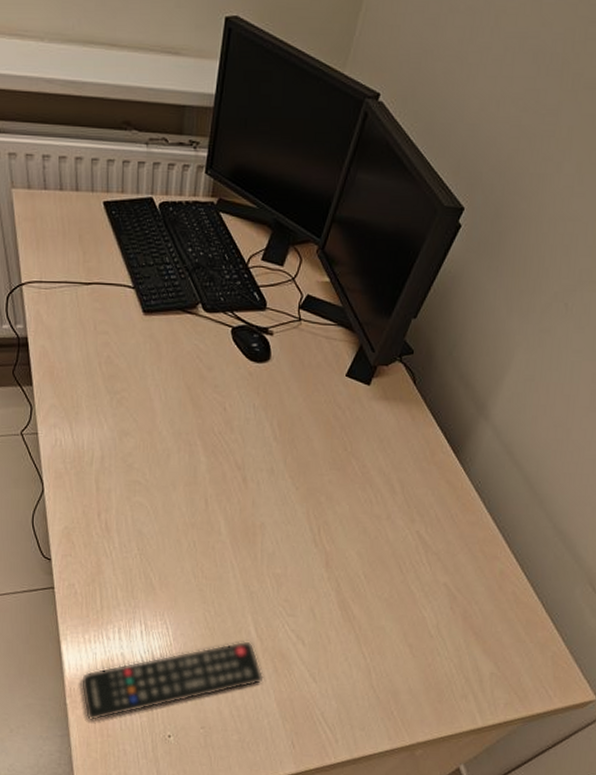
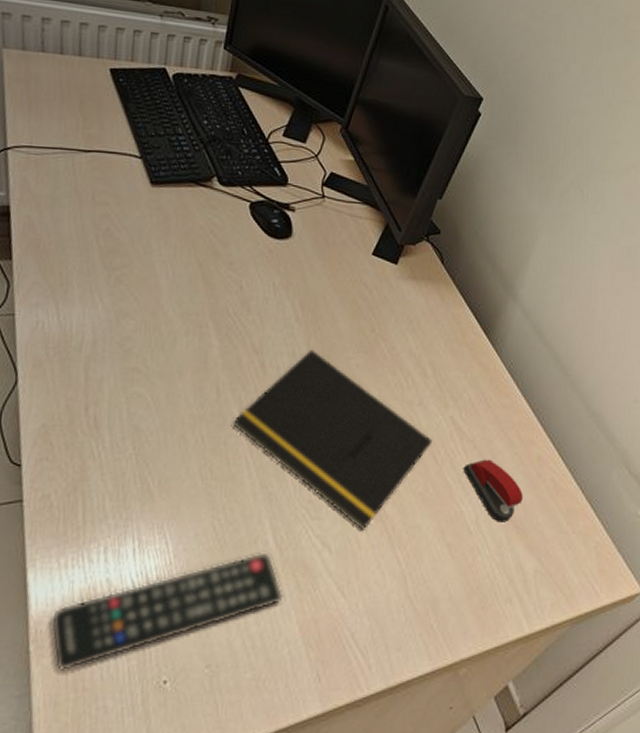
notepad: none [220,466,399,628] -> present [234,349,433,530]
stapler: none [427,571,483,629] -> present [463,459,523,522]

